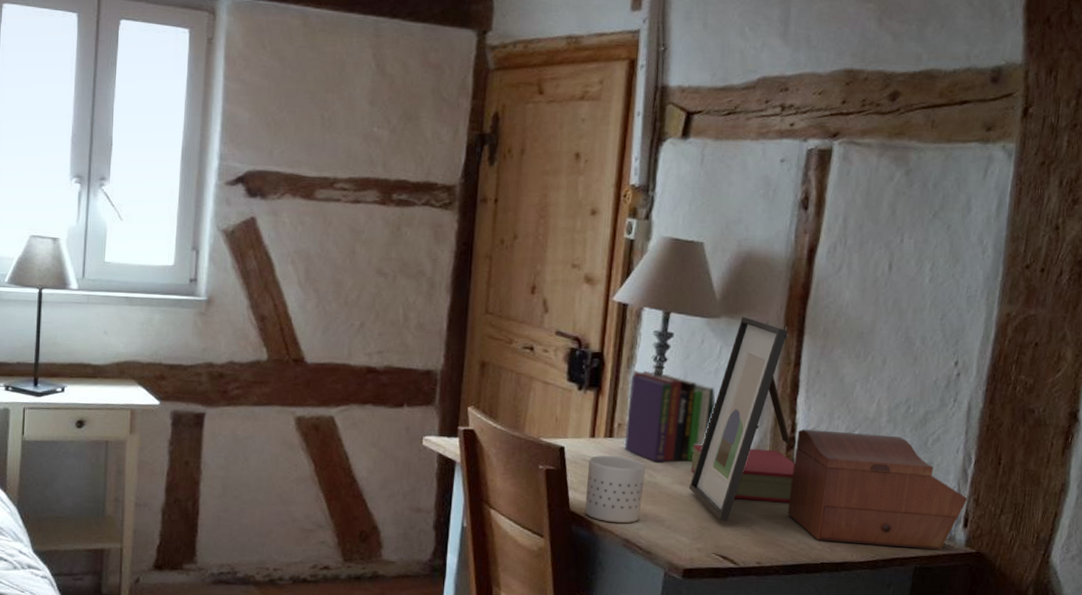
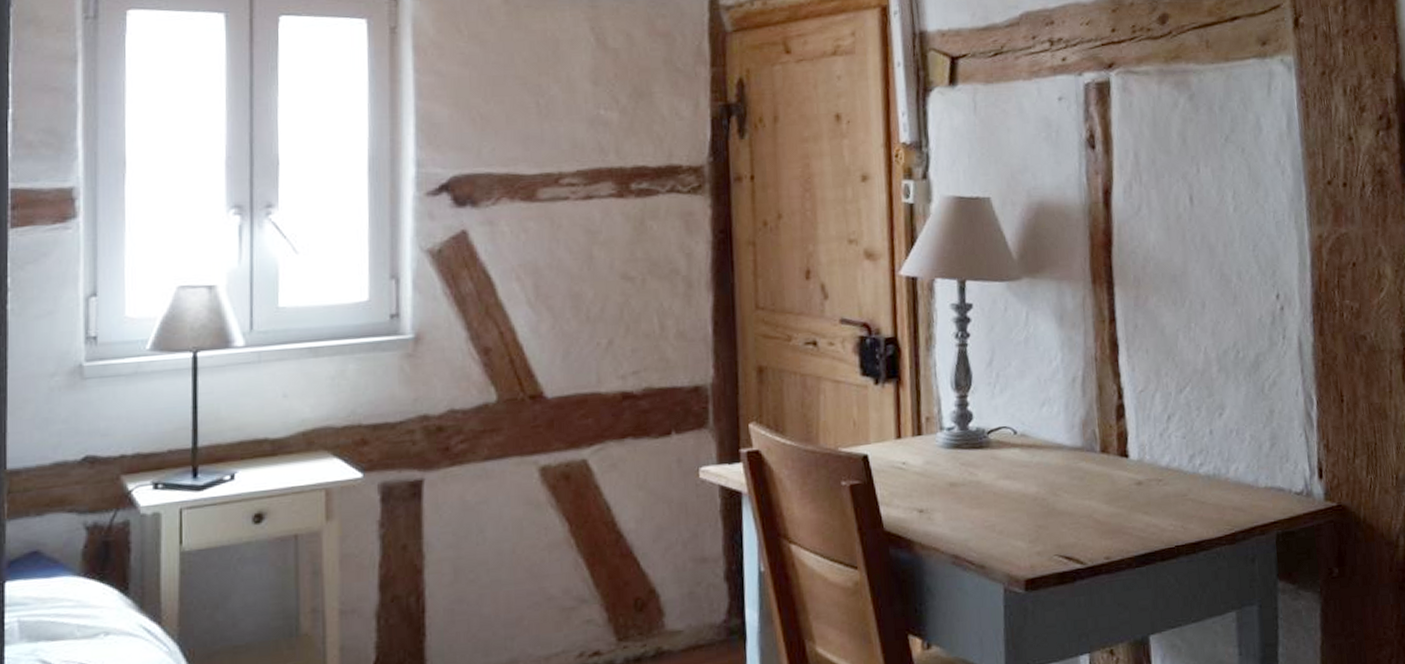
mug: present [584,455,646,524] -> none [898,456,966,538]
books: present [624,370,716,463] -> none [933,350,1031,457]
picture frame: present [689,317,791,522] -> none [1016,275,1120,515]
book: present [690,444,795,502] -> none [1013,422,1131,486]
sewing box: present [787,429,968,550] -> none [1125,386,1318,520]

